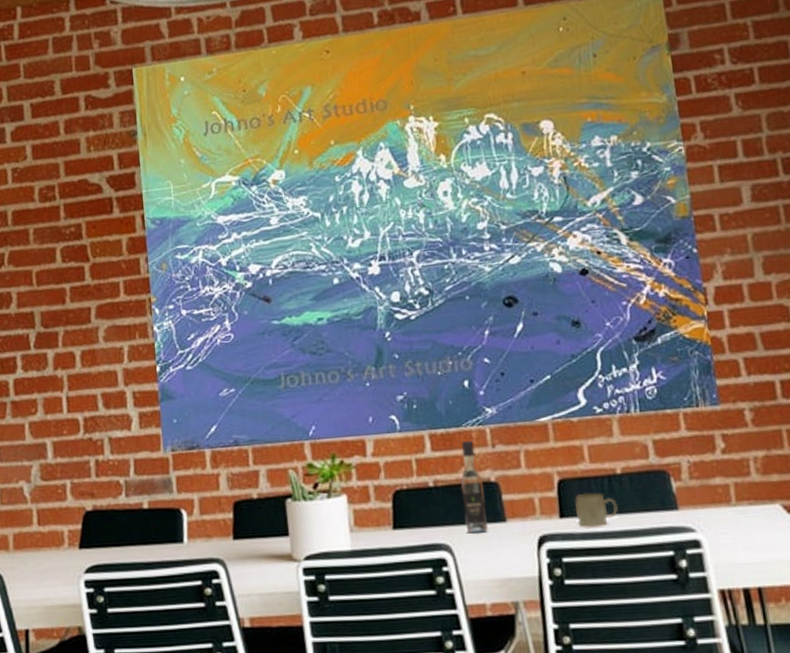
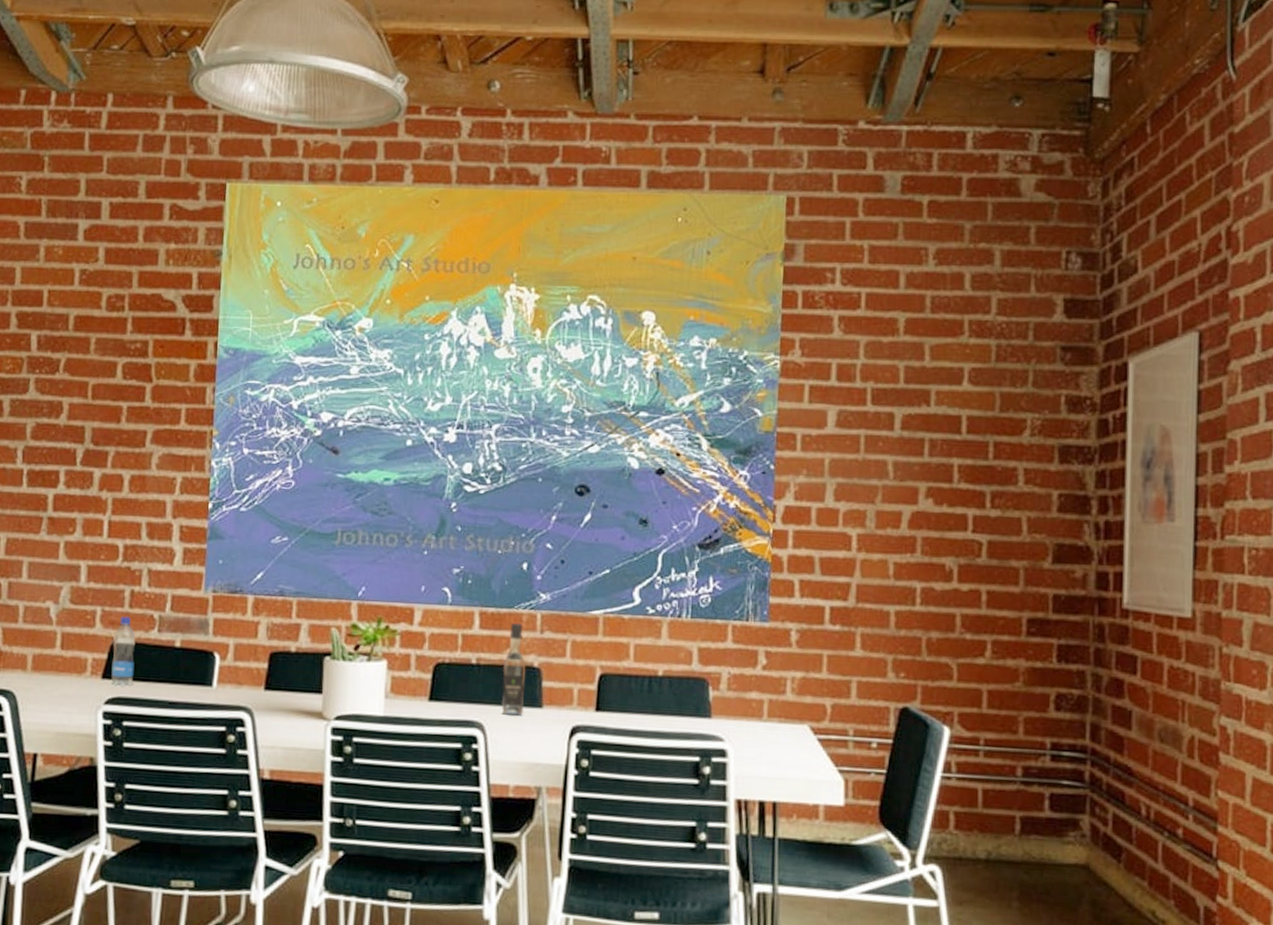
bottle: none [85,486,109,555] -> present [111,616,136,688]
mug: present [575,492,619,530] -> none [612,689,655,726]

